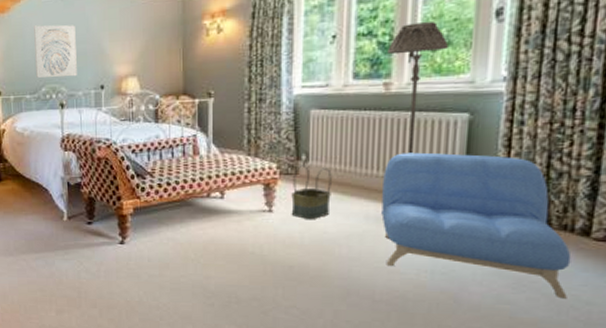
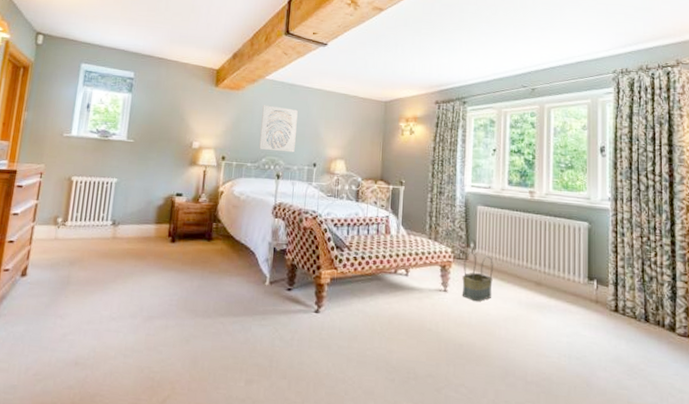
armchair: present [381,152,572,299] -> none [530,249,666,386]
floor lamp: present [388,22,450,154] -> none [532,148,572,251]

